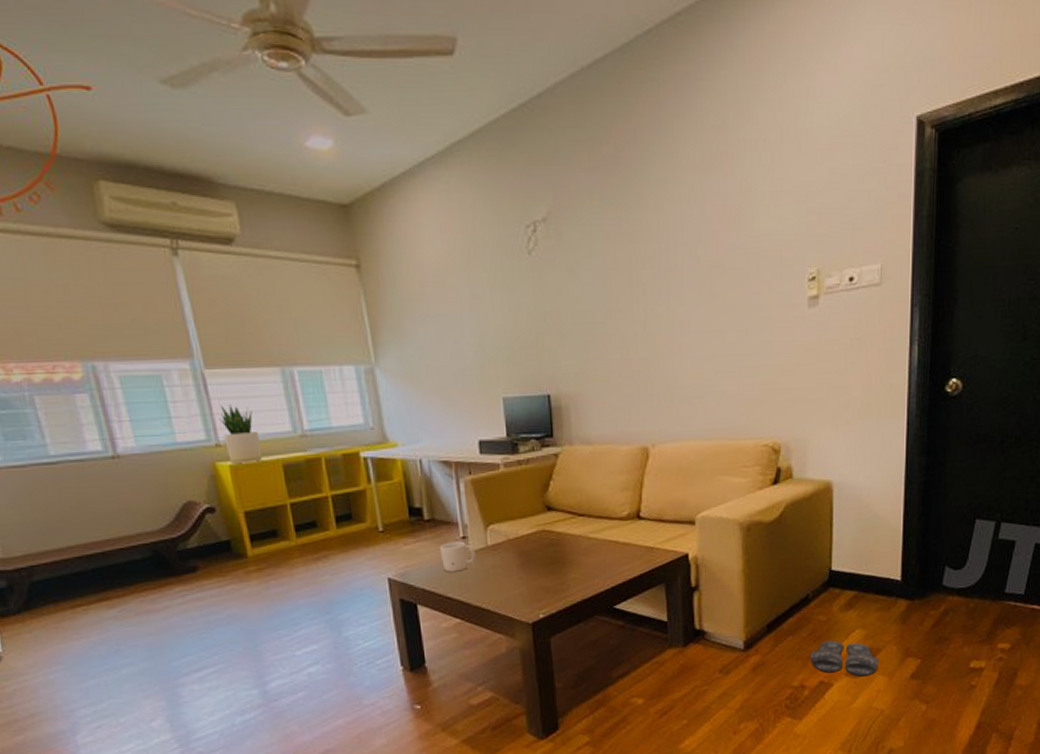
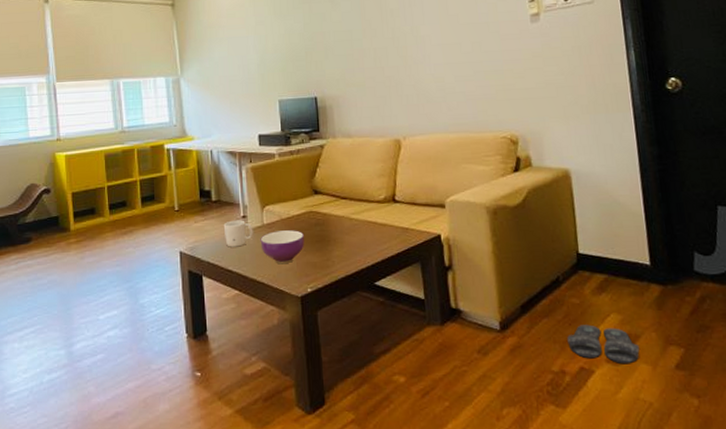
planter: present [220,404,263,464] -> none [63,108,90,155]
bowl: none [484,551,536,590] -> present [260,230,304,265]

